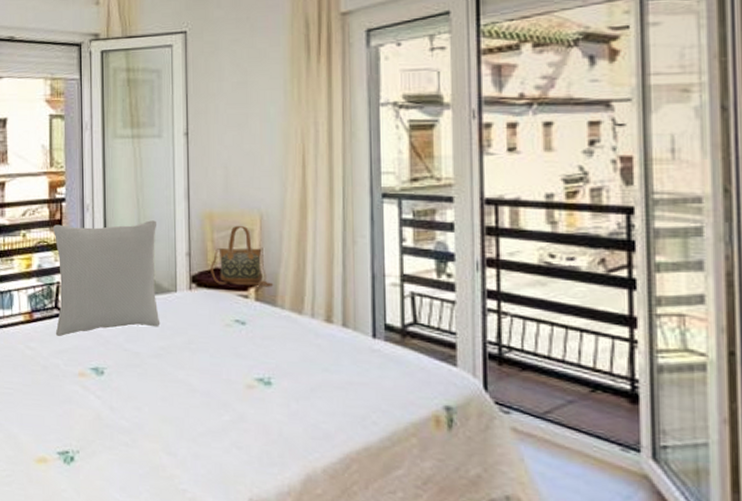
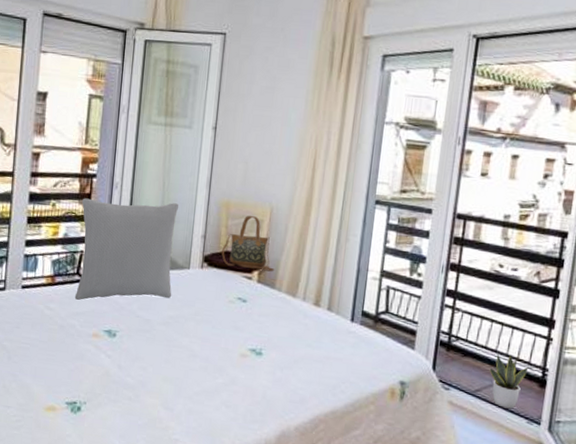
potted plant: none [558,363,611,434] -> present [489,353,529,409]

